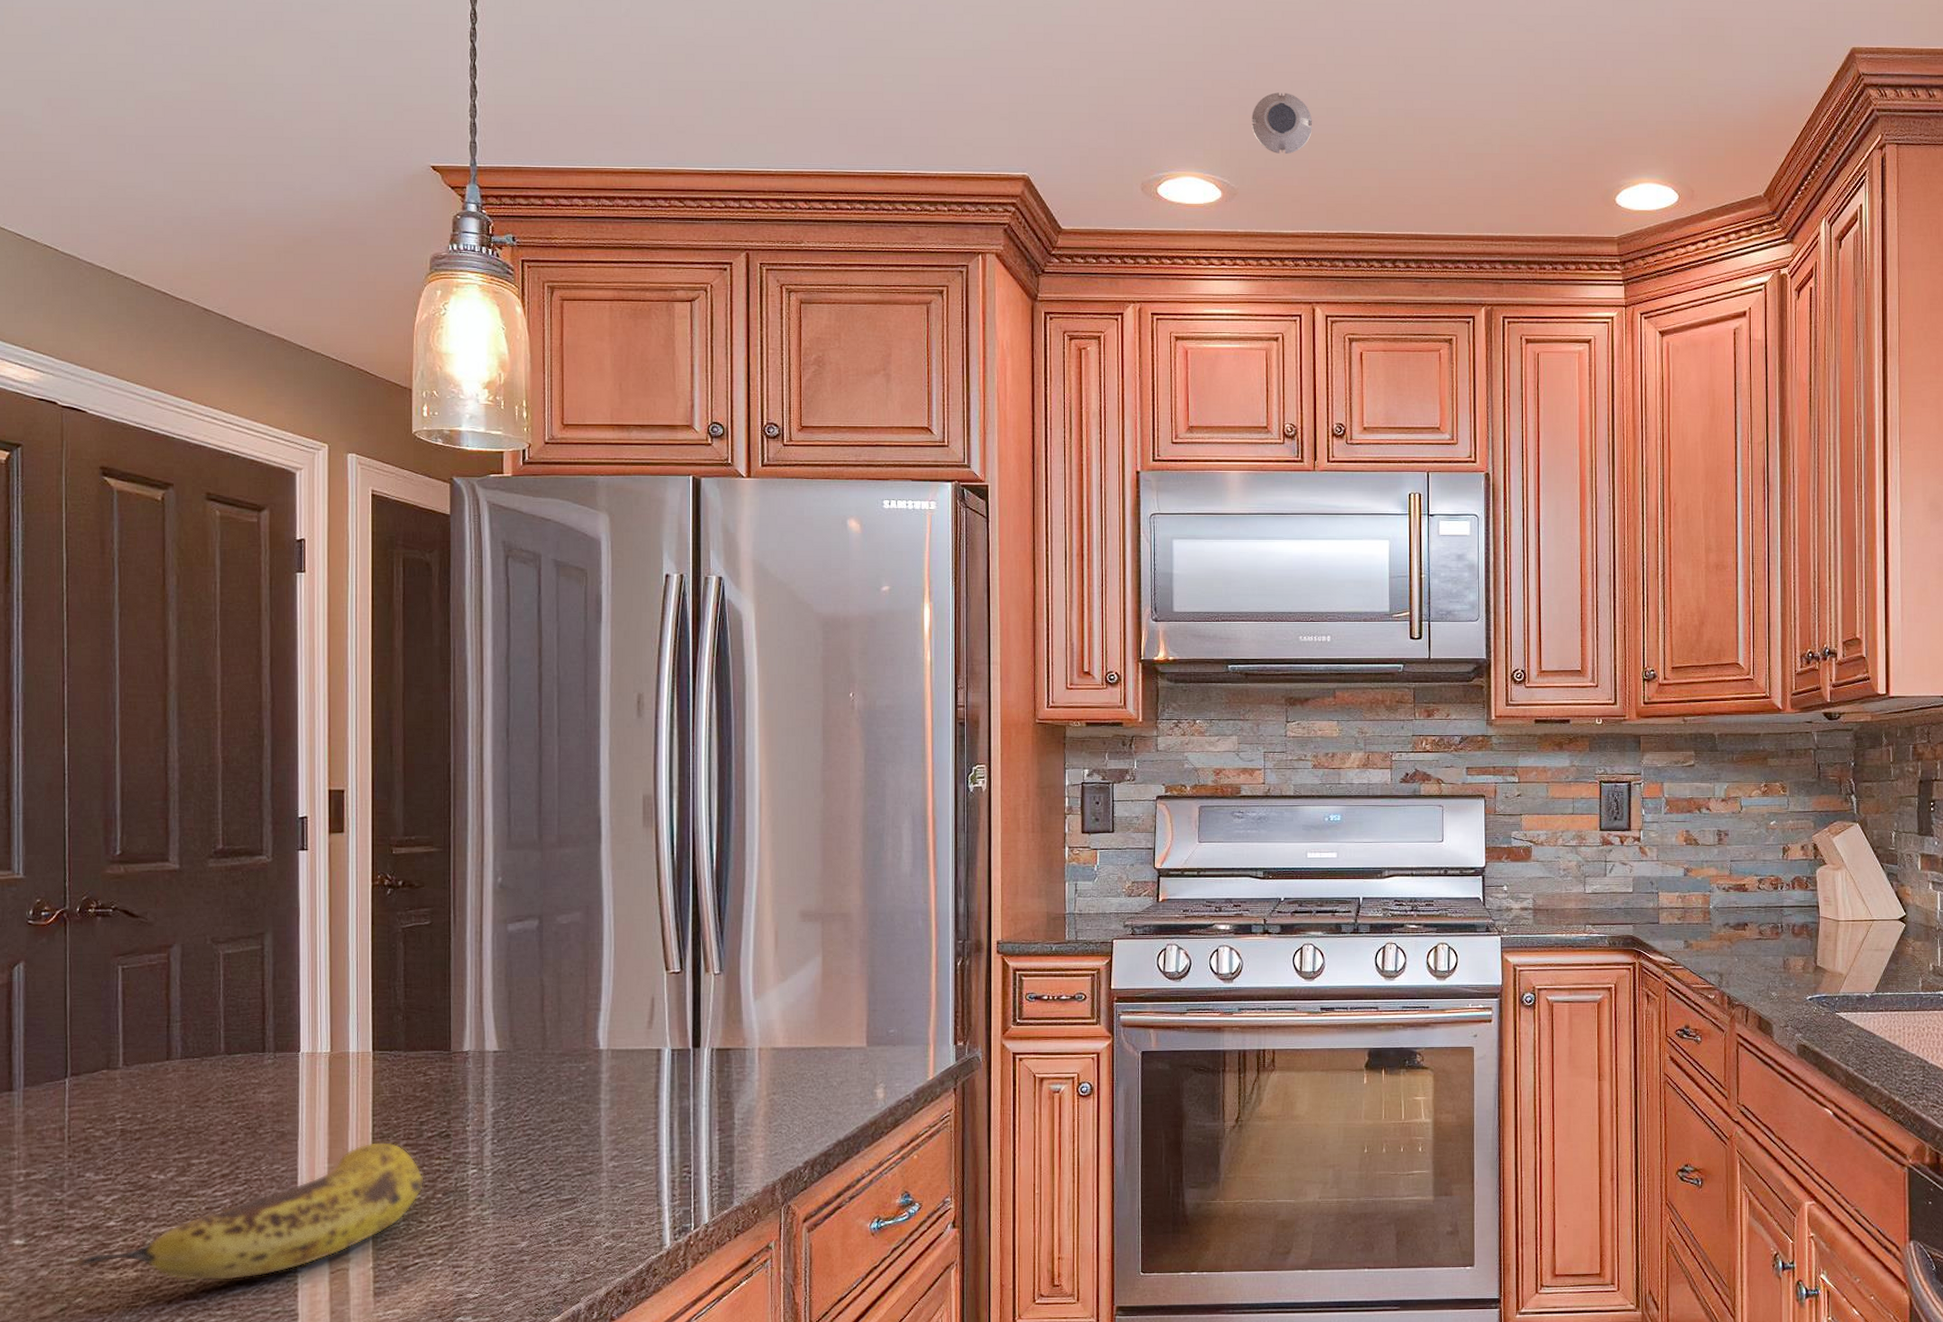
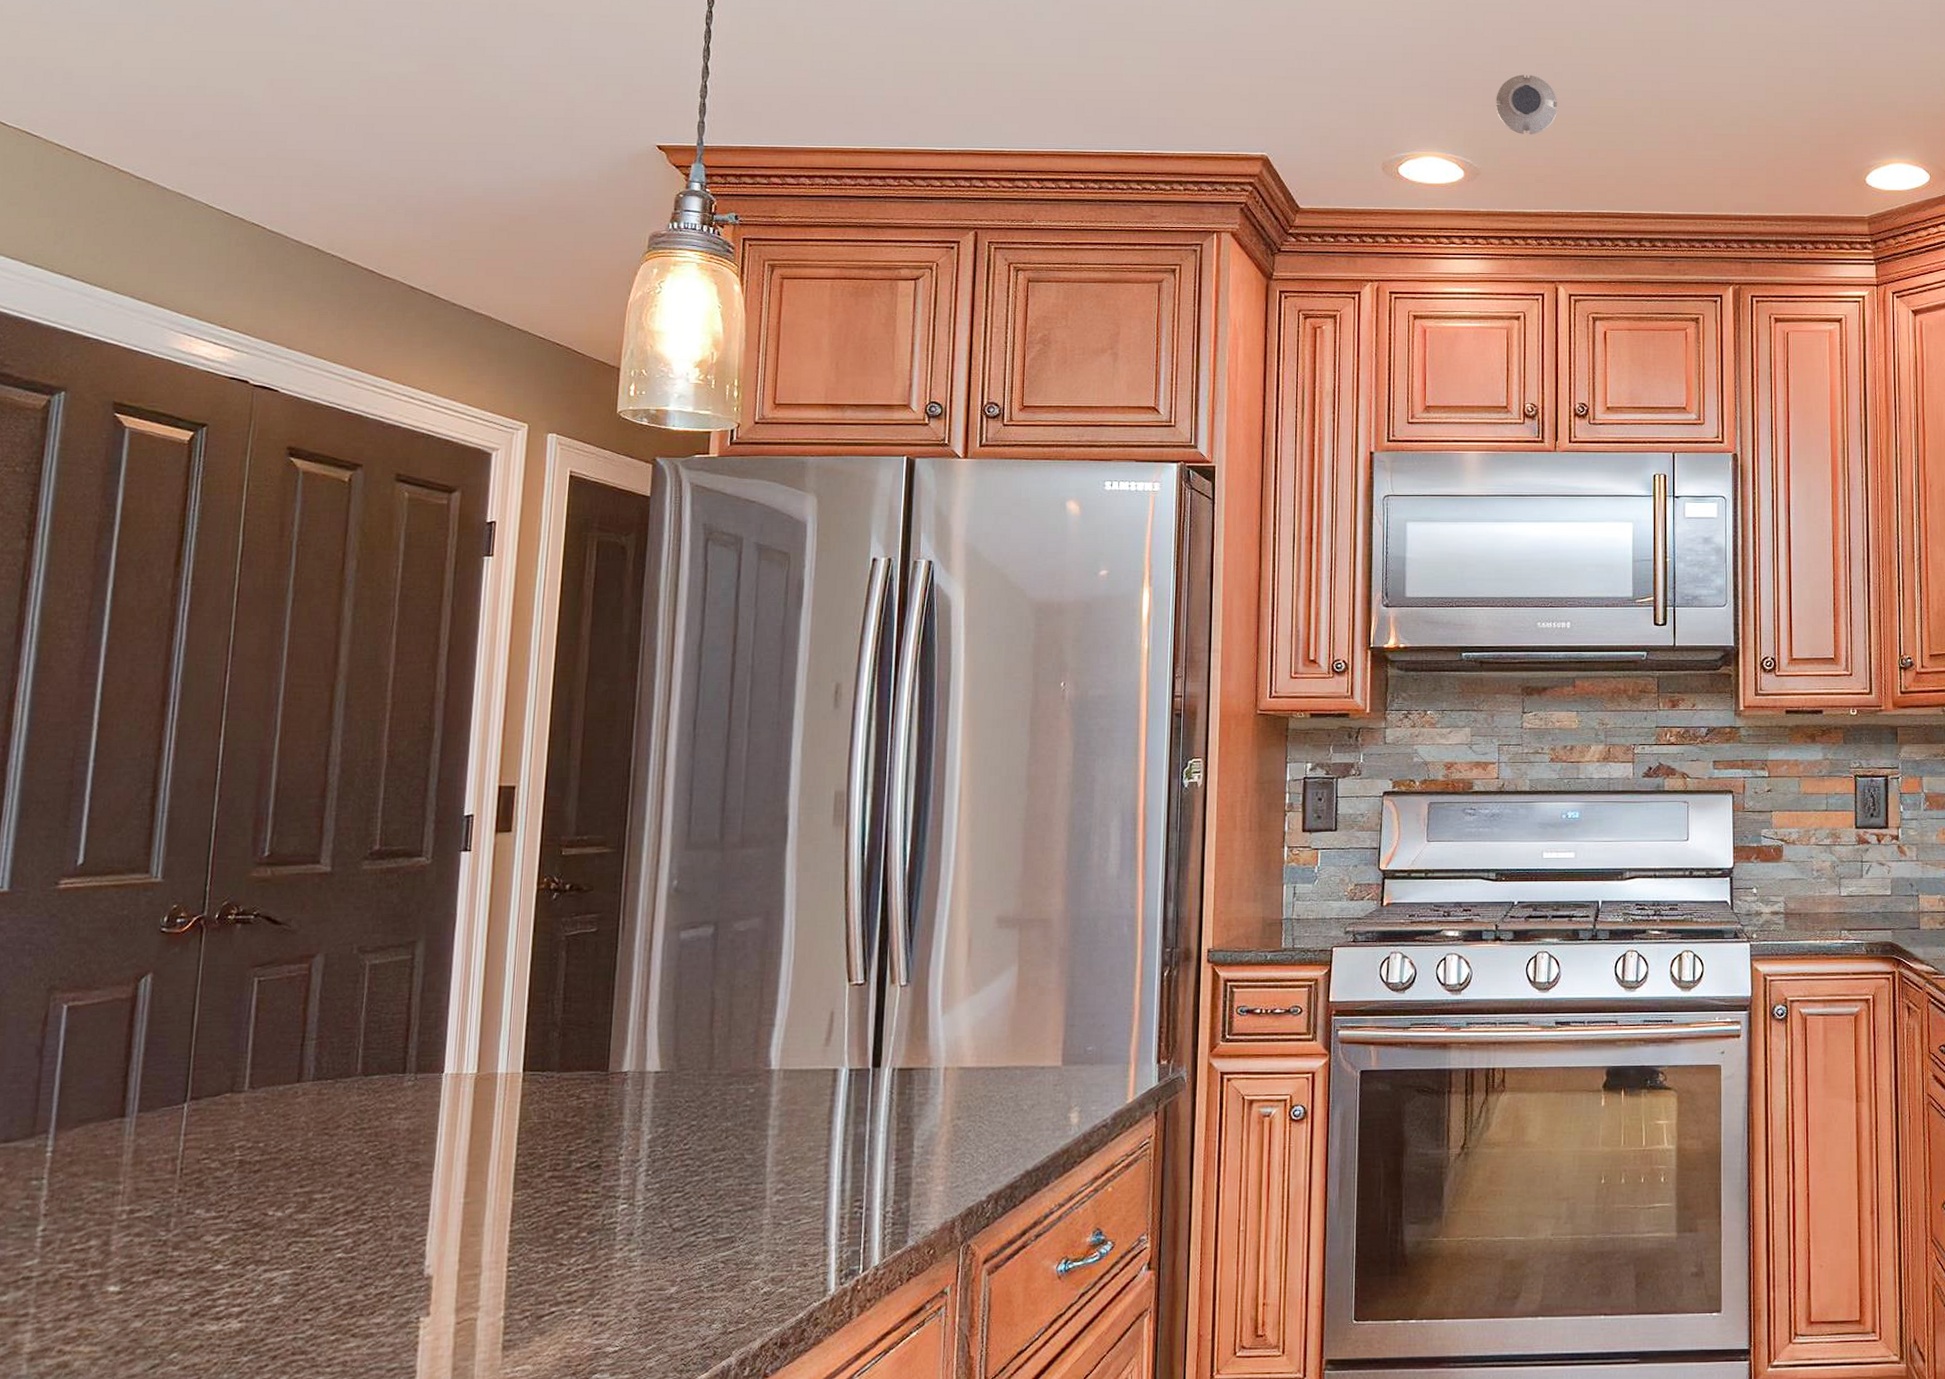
fruit: present [73,1141,424,1282] -> none [171,1173,568,1334]

